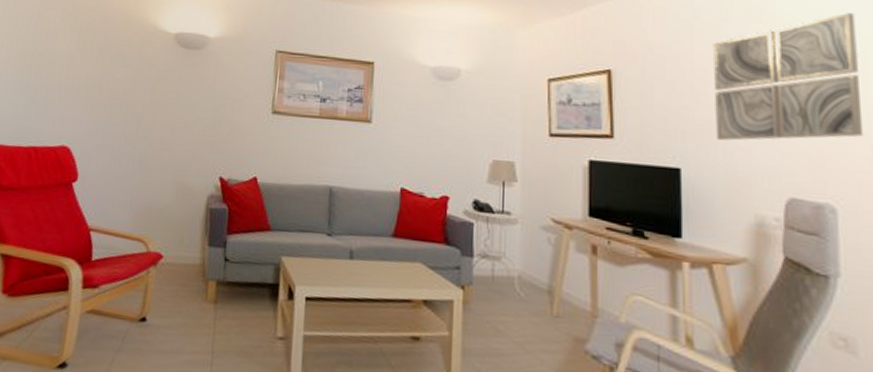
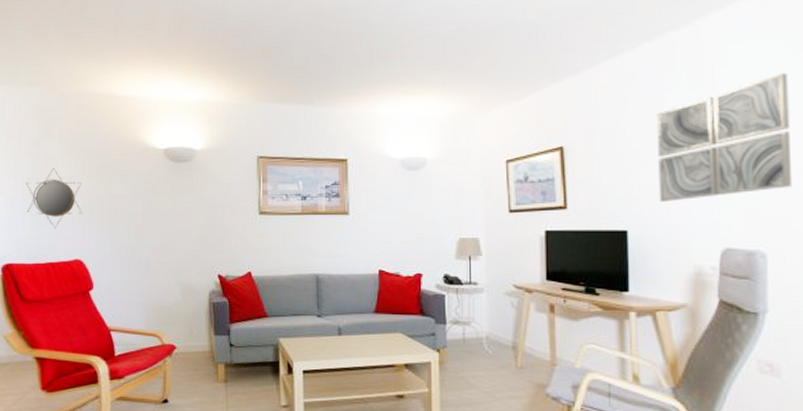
home mirror: none [16,43,81,110] -> present [25,168,82,229]

